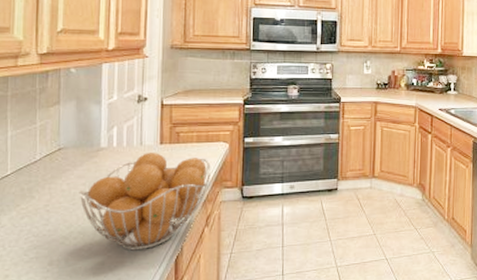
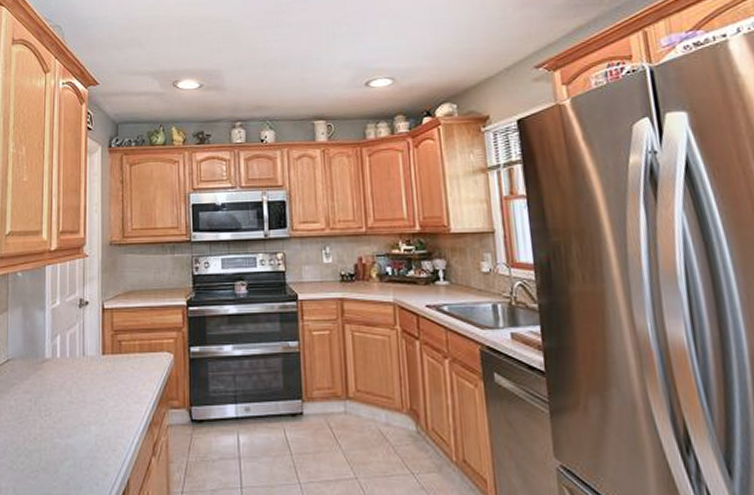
fruit basket: present [79,153,211,251] -> none [25,365,155,482]

